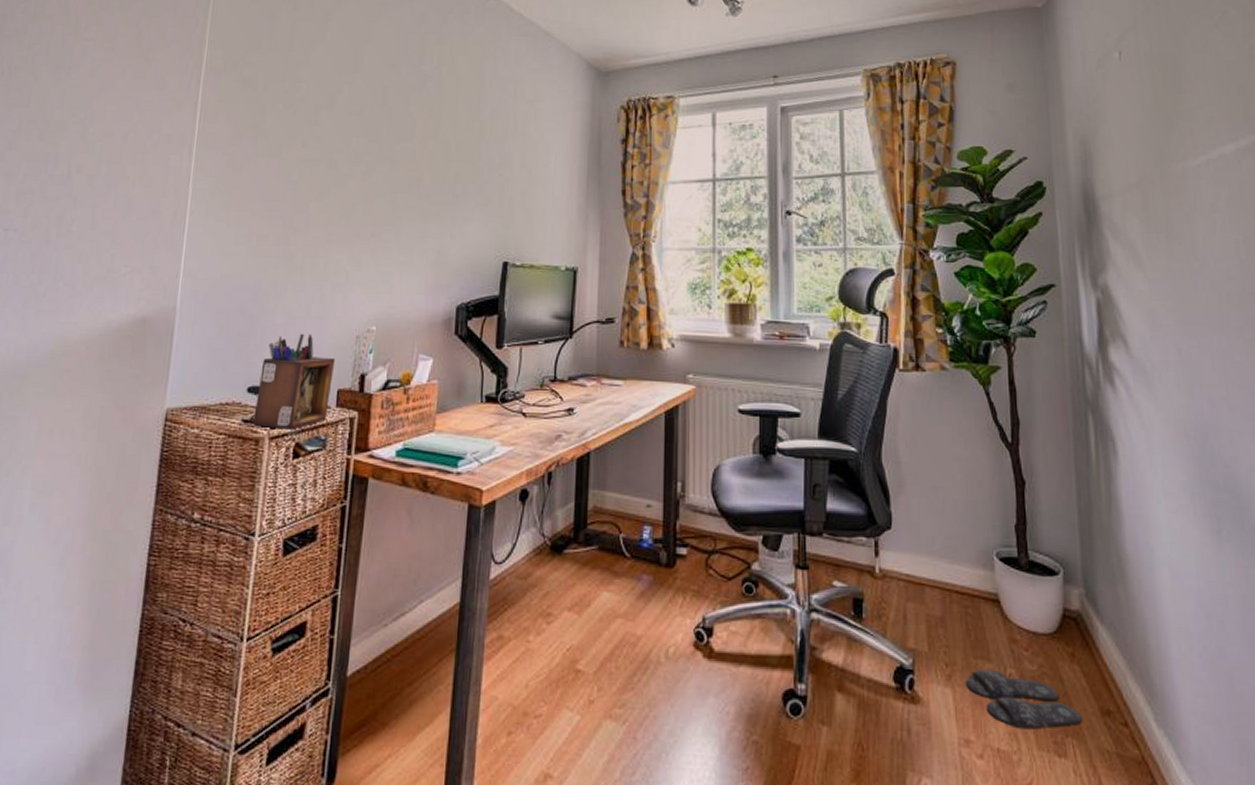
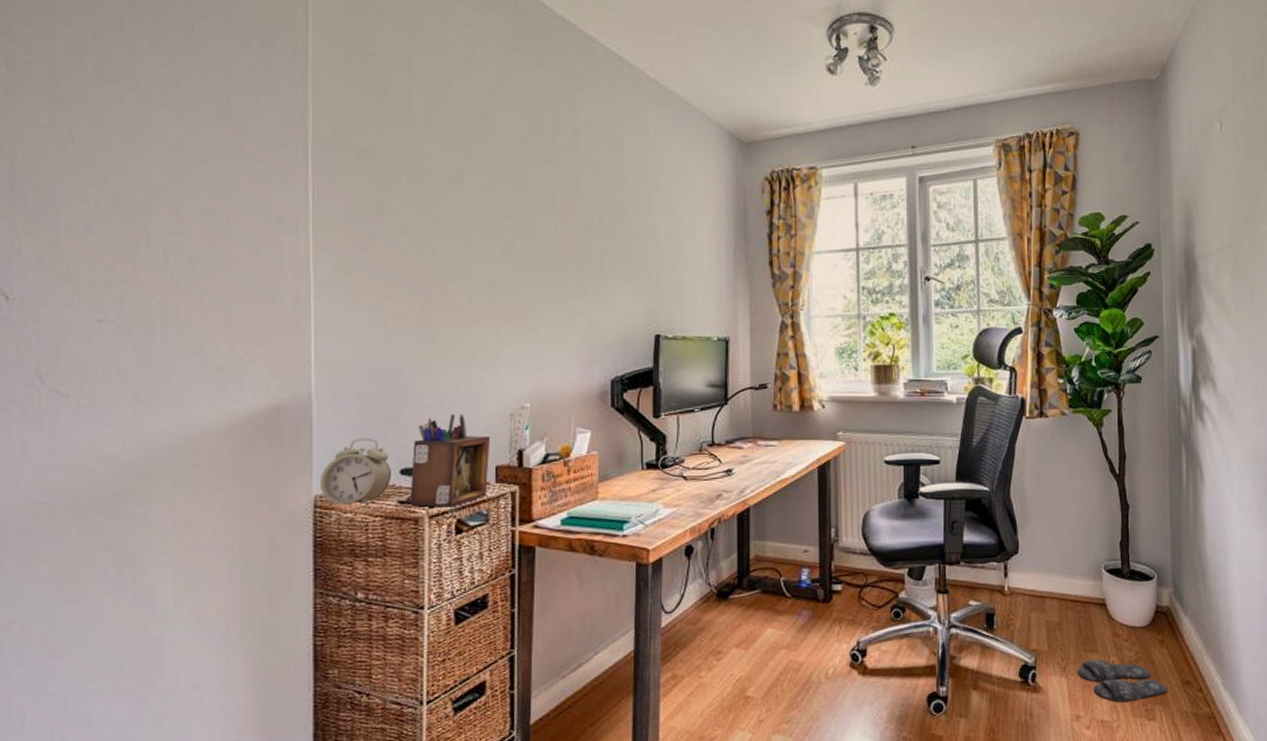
alarm clock: none [172,353,239,423] -> present [319,438,391,507]

